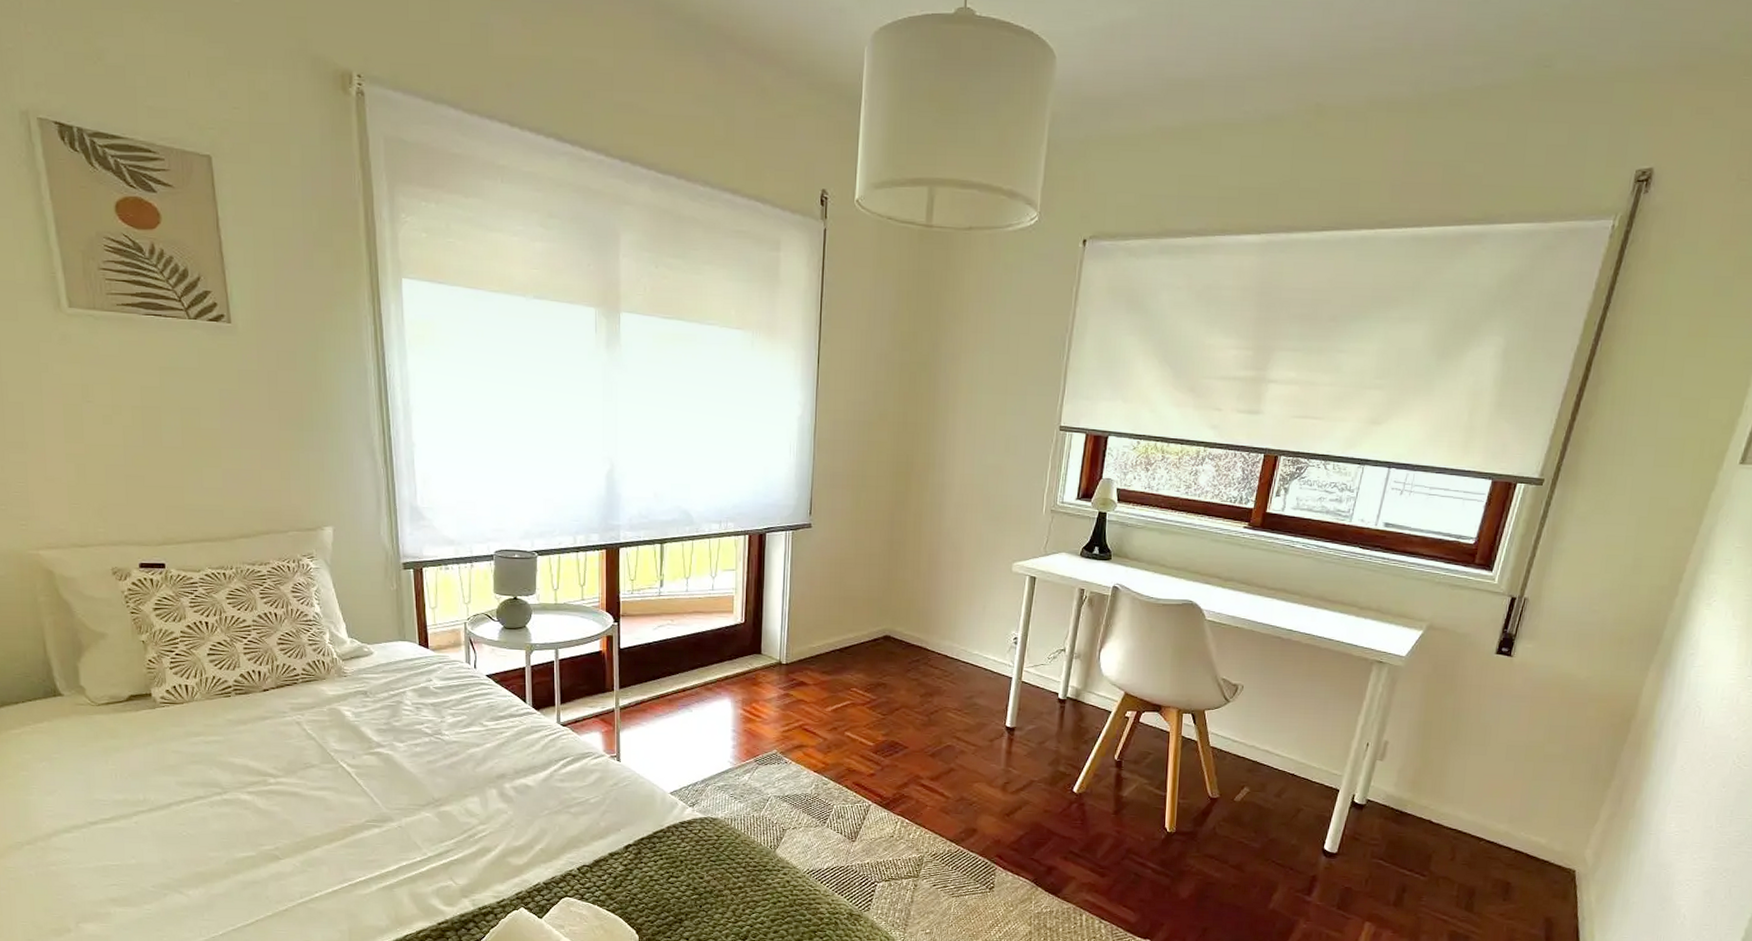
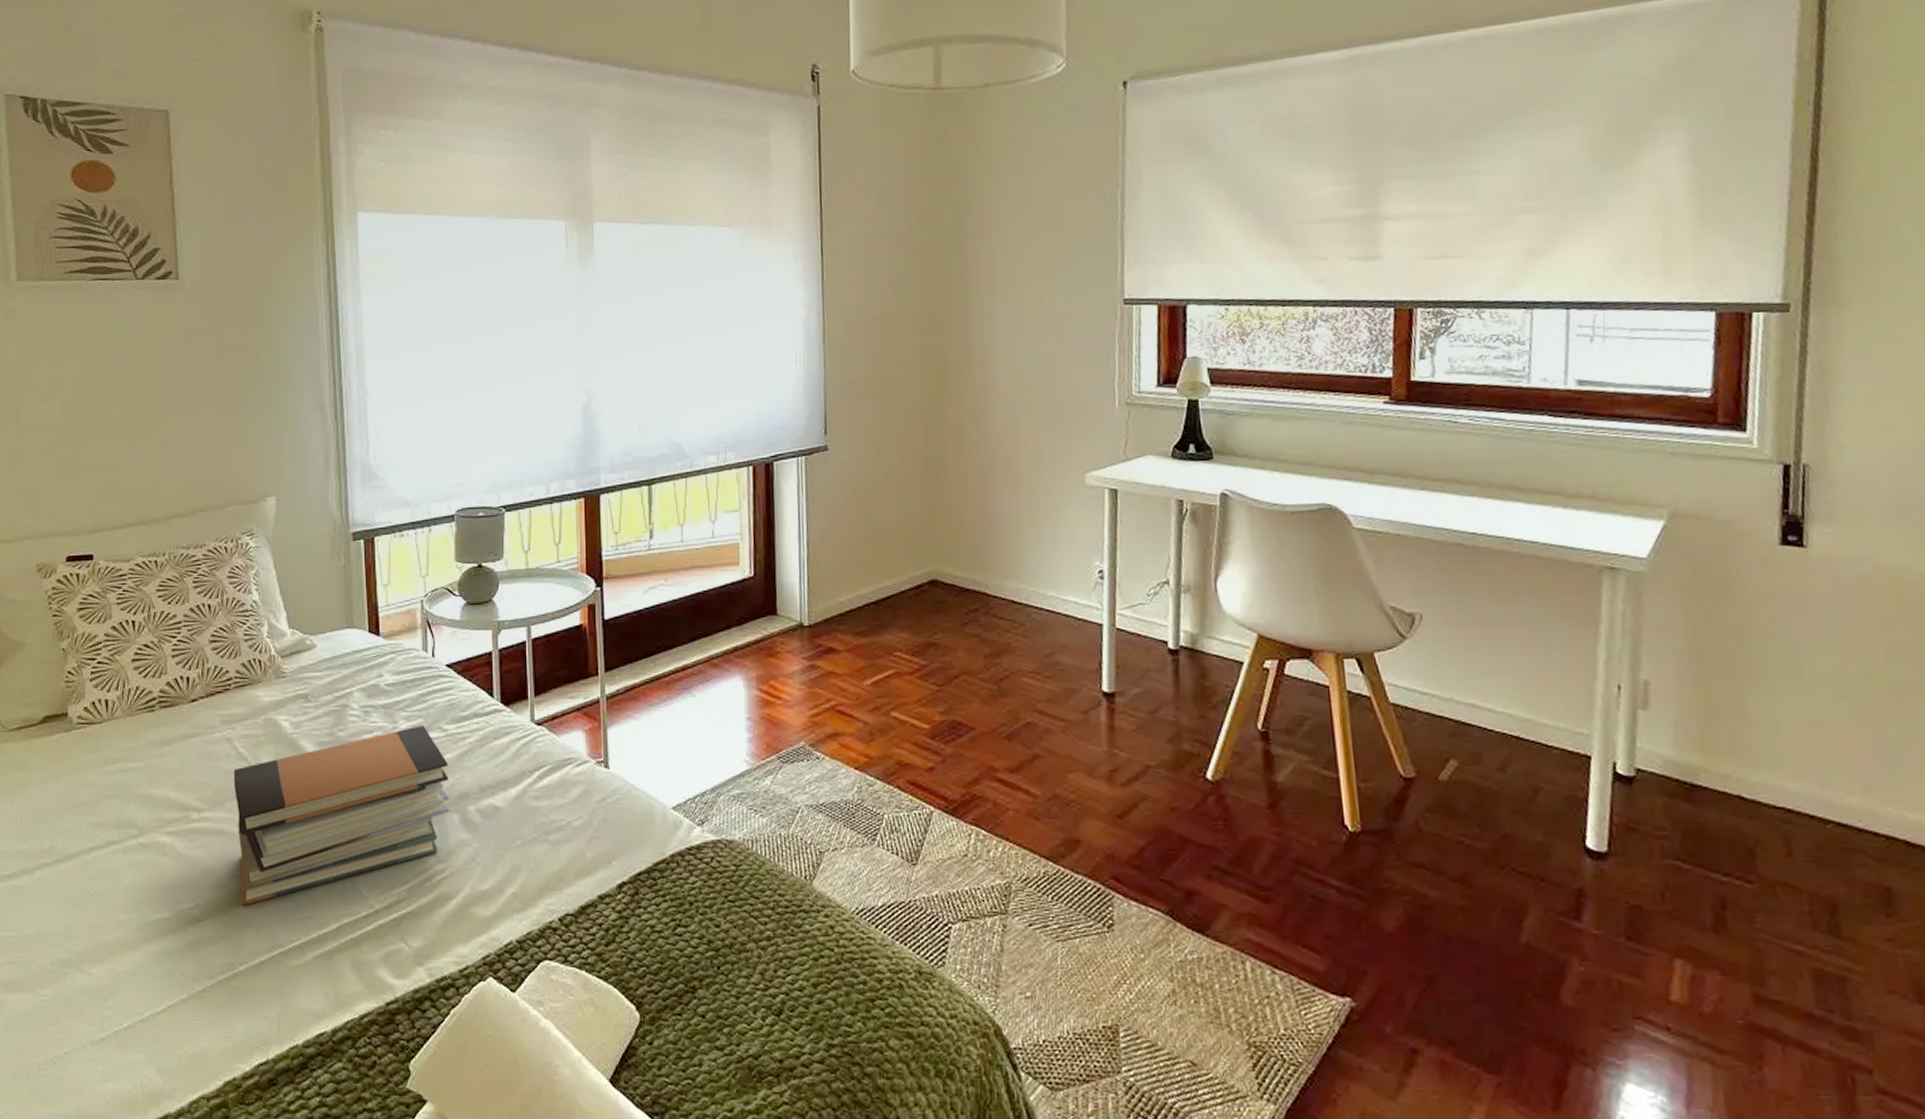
book stack: none [304,721,489,850] -> present [233,725,449,906]

